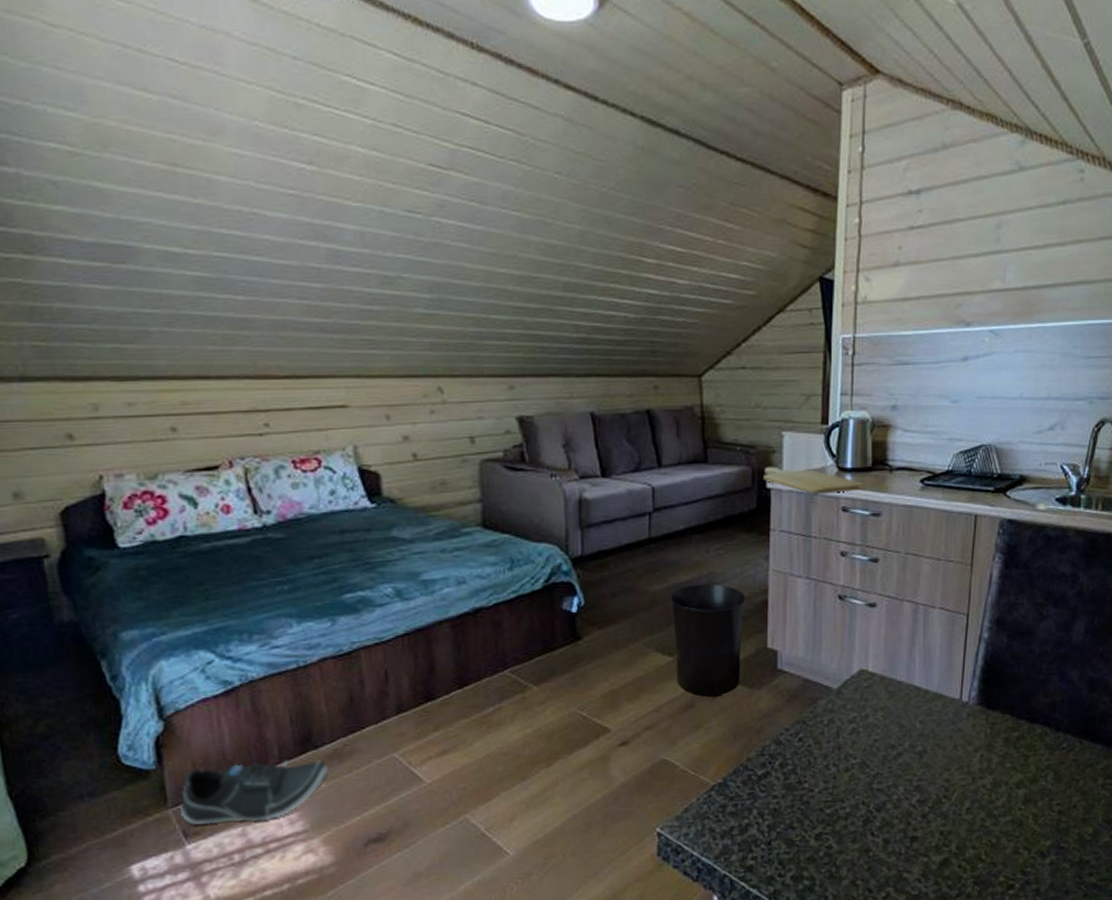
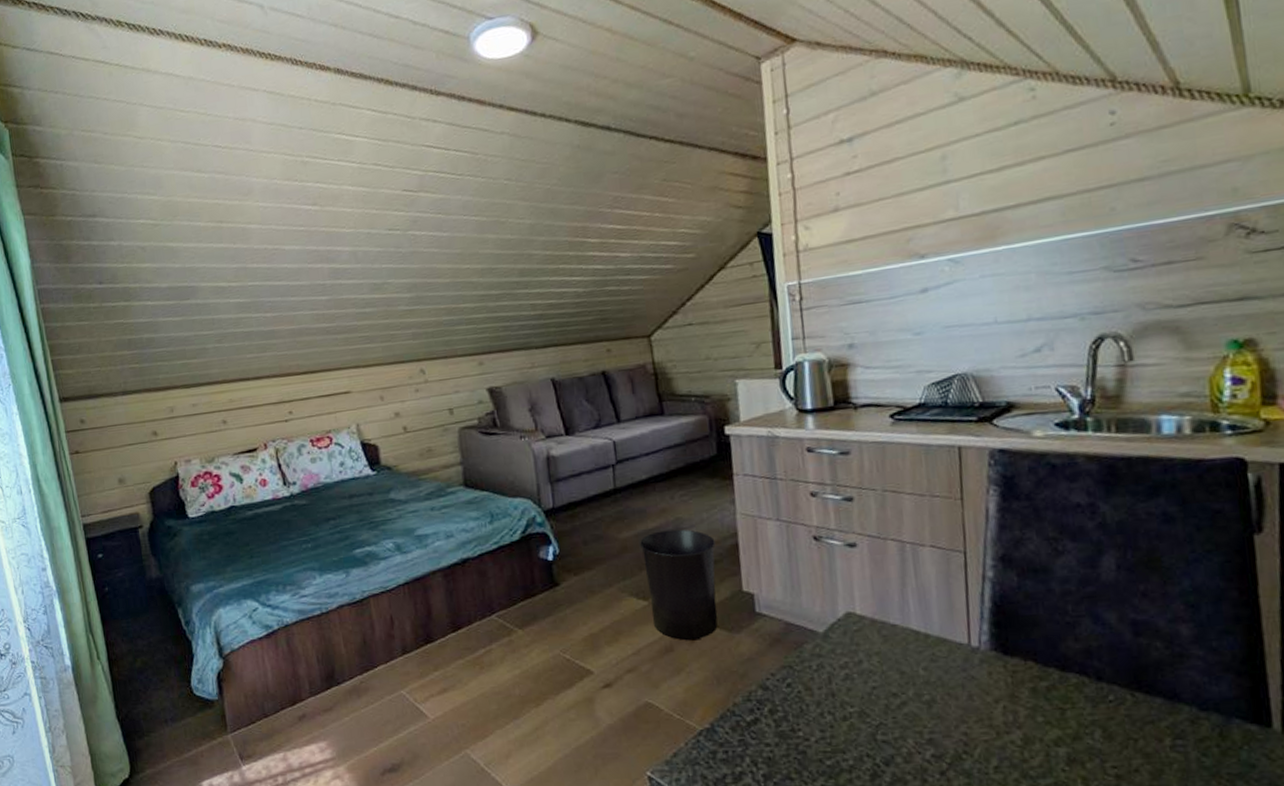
shoe: present [180,760,330,825] -> none [237,694,350,749]
chopping board: present [763,466,866,494] -> none [720,413,830,438]

